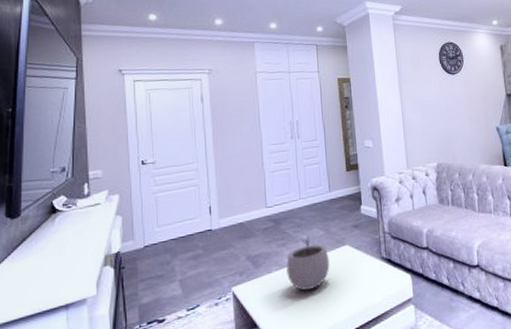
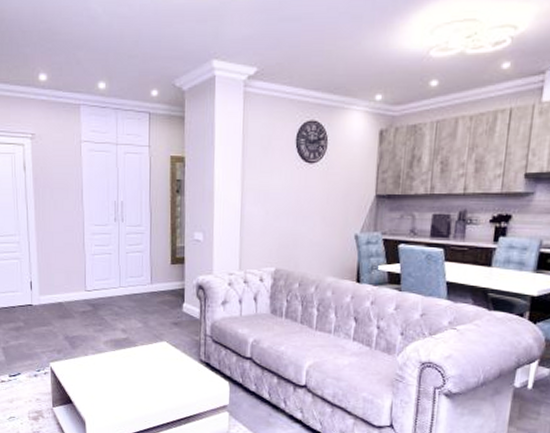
plant pot: present [286,236,330,290] -> none [102,326,146,378]

